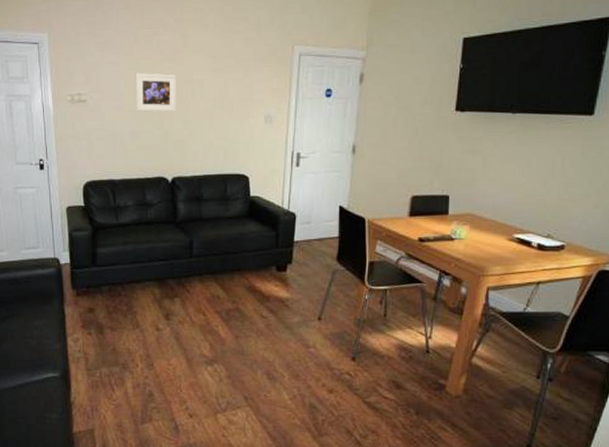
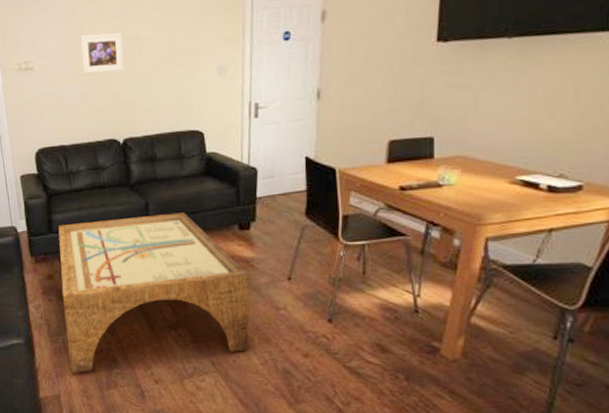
coffee table: none [102,252,284,407] -> present [58,213,250,373]

